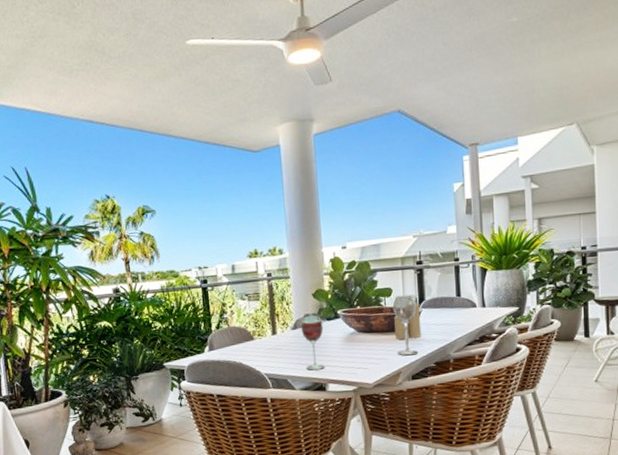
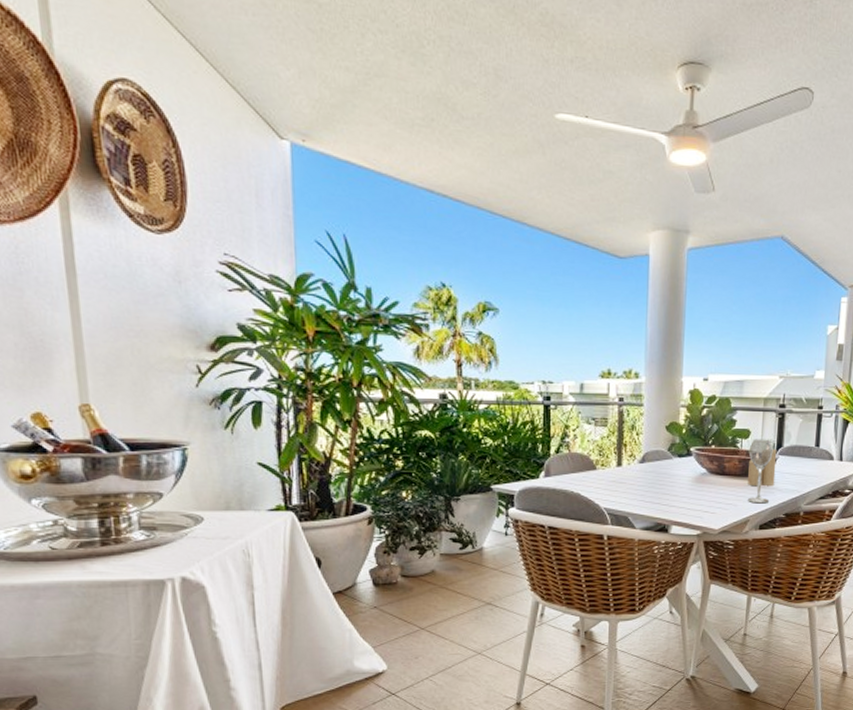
wineglass: present [300,313,325,371] -> none [649,447,674,510]

